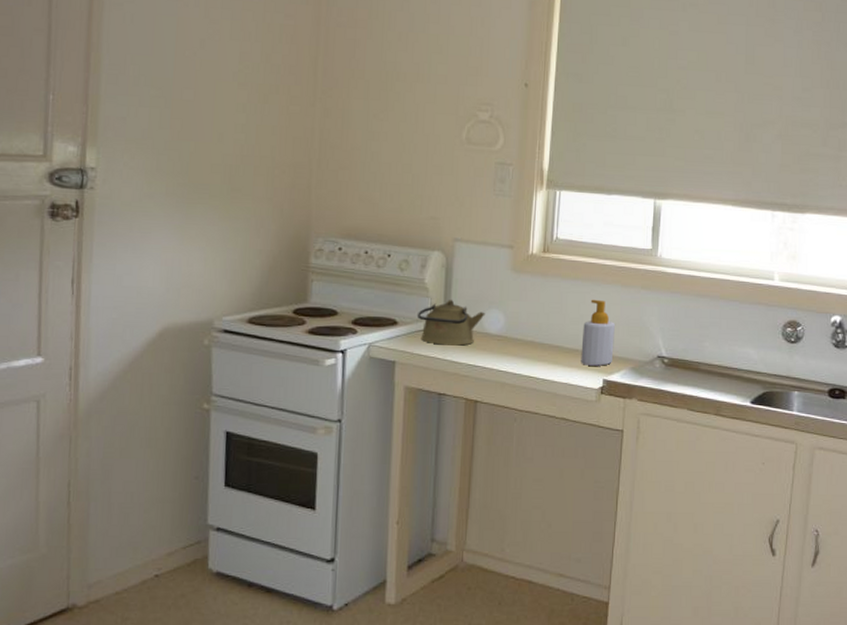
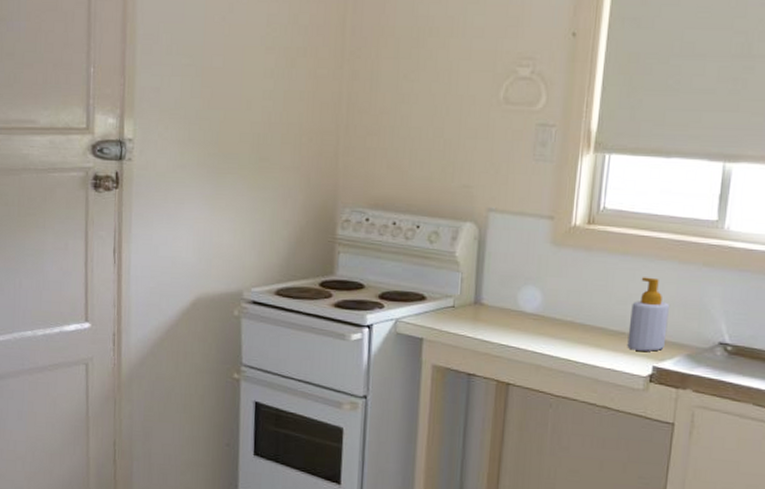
kettle: present [416,299,485,346] -> none [446,274,521,324]

